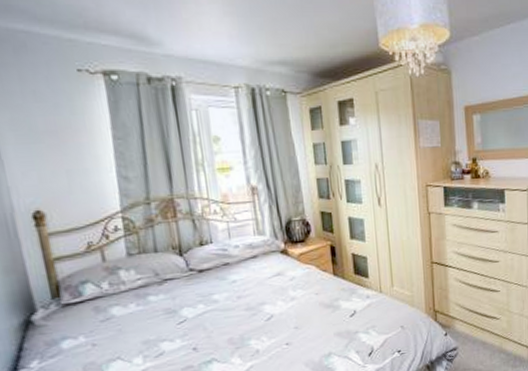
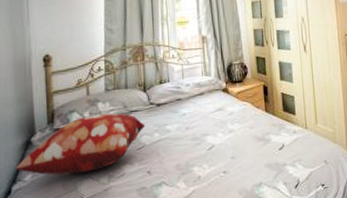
decorative pillow: none [15,282,186,359] -> present [16,113,146,176]

